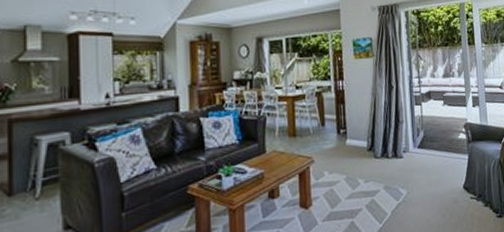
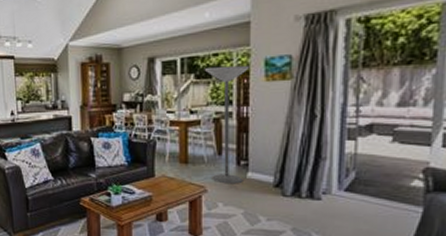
floor lamp: none [306,45,344,153] -> present [204,65,250,184]

